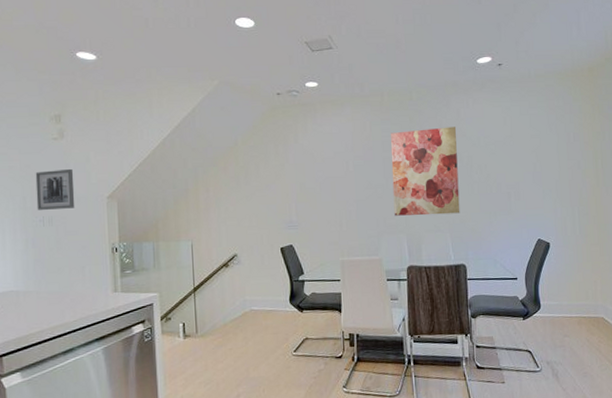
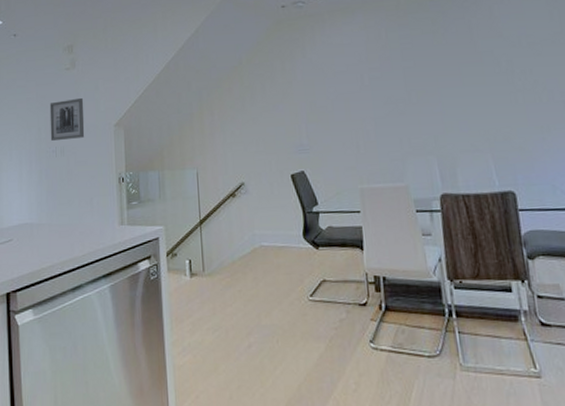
wall art: present [390,127,460,216] -> none [410,26,503,135]

